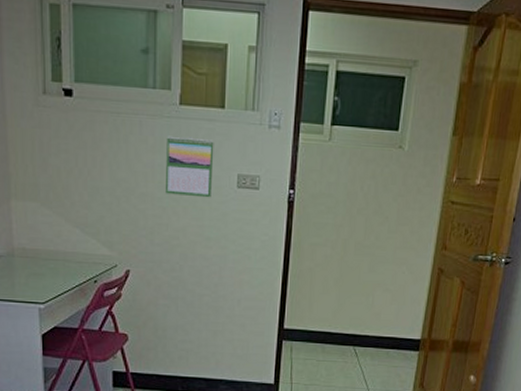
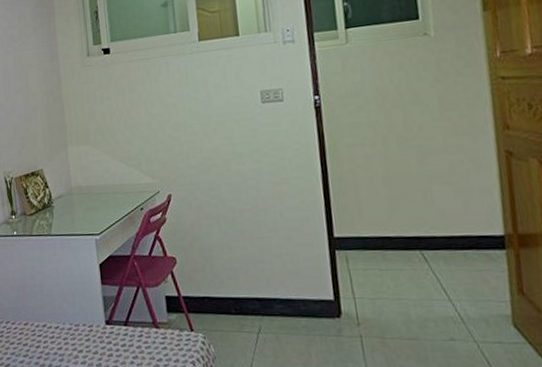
calendar: present [166,136,214,198] -> none [191,65,238,120]

